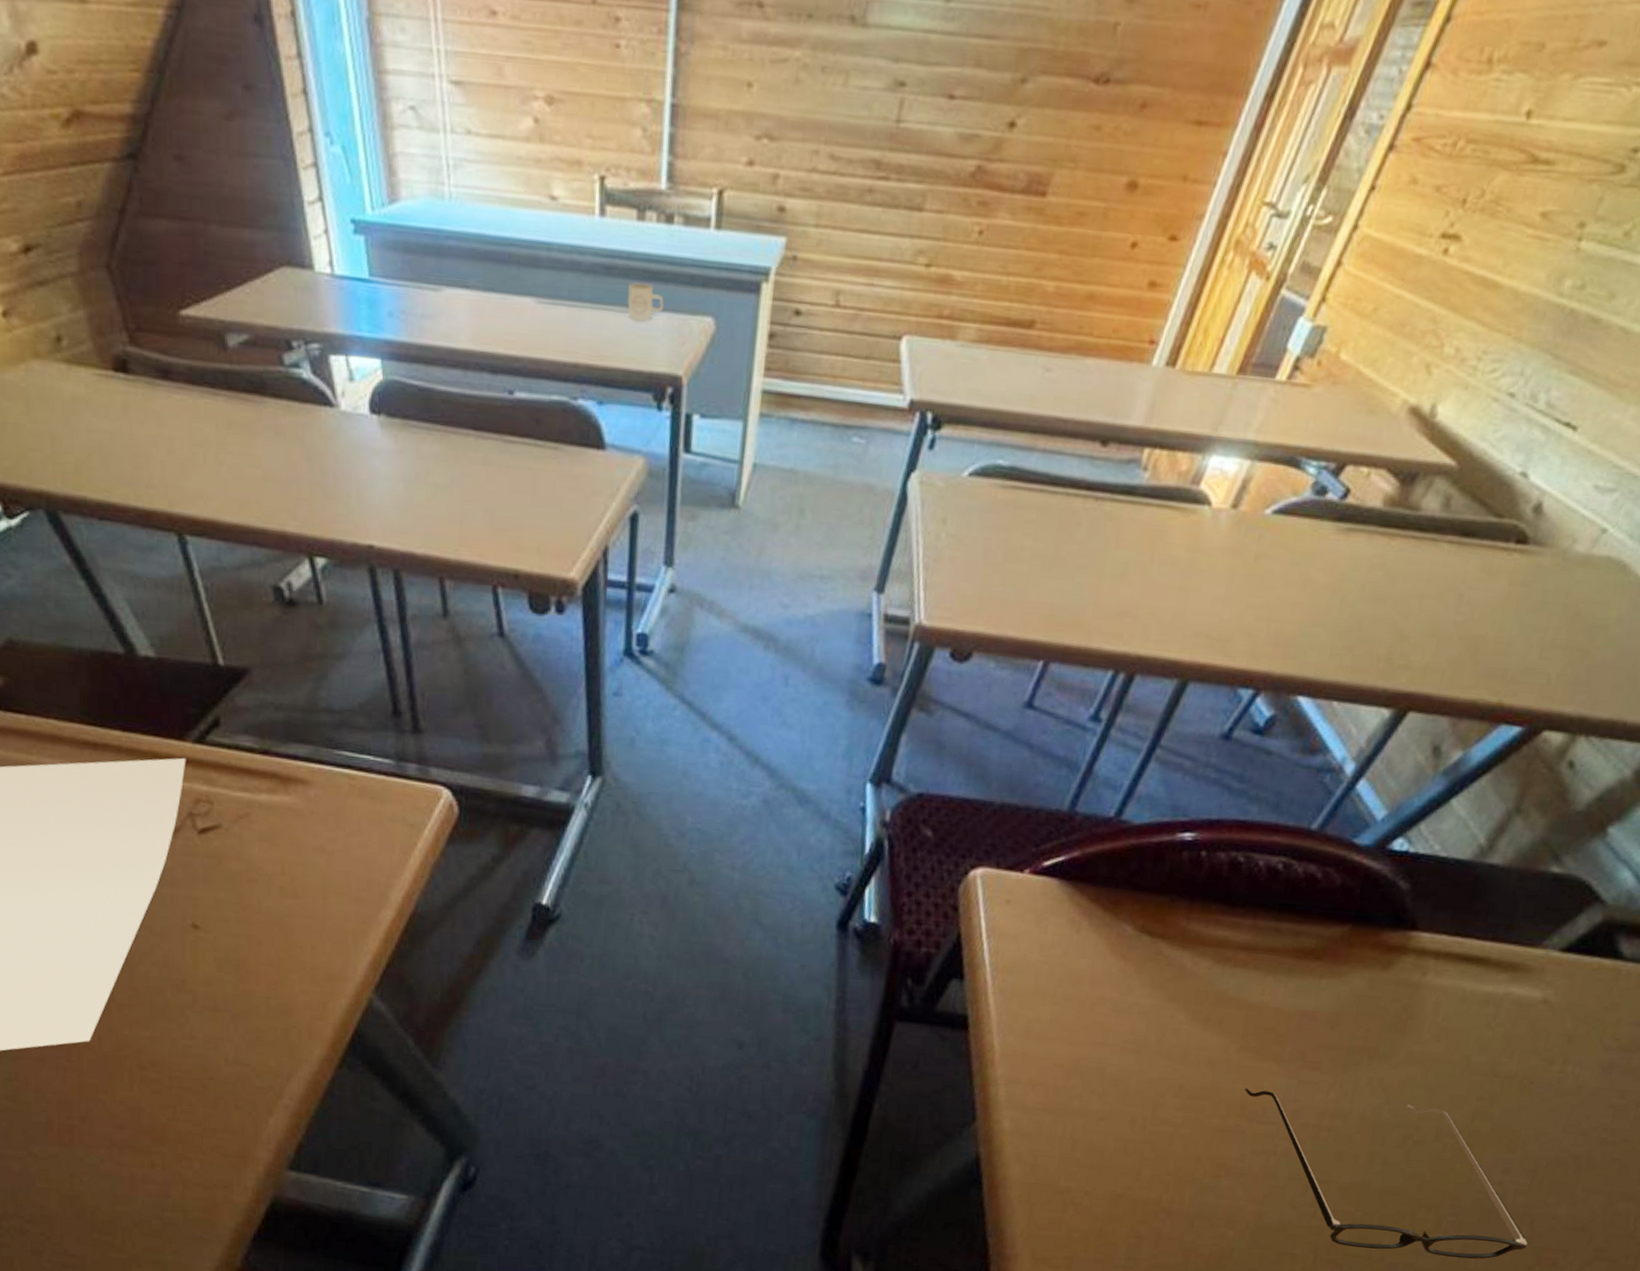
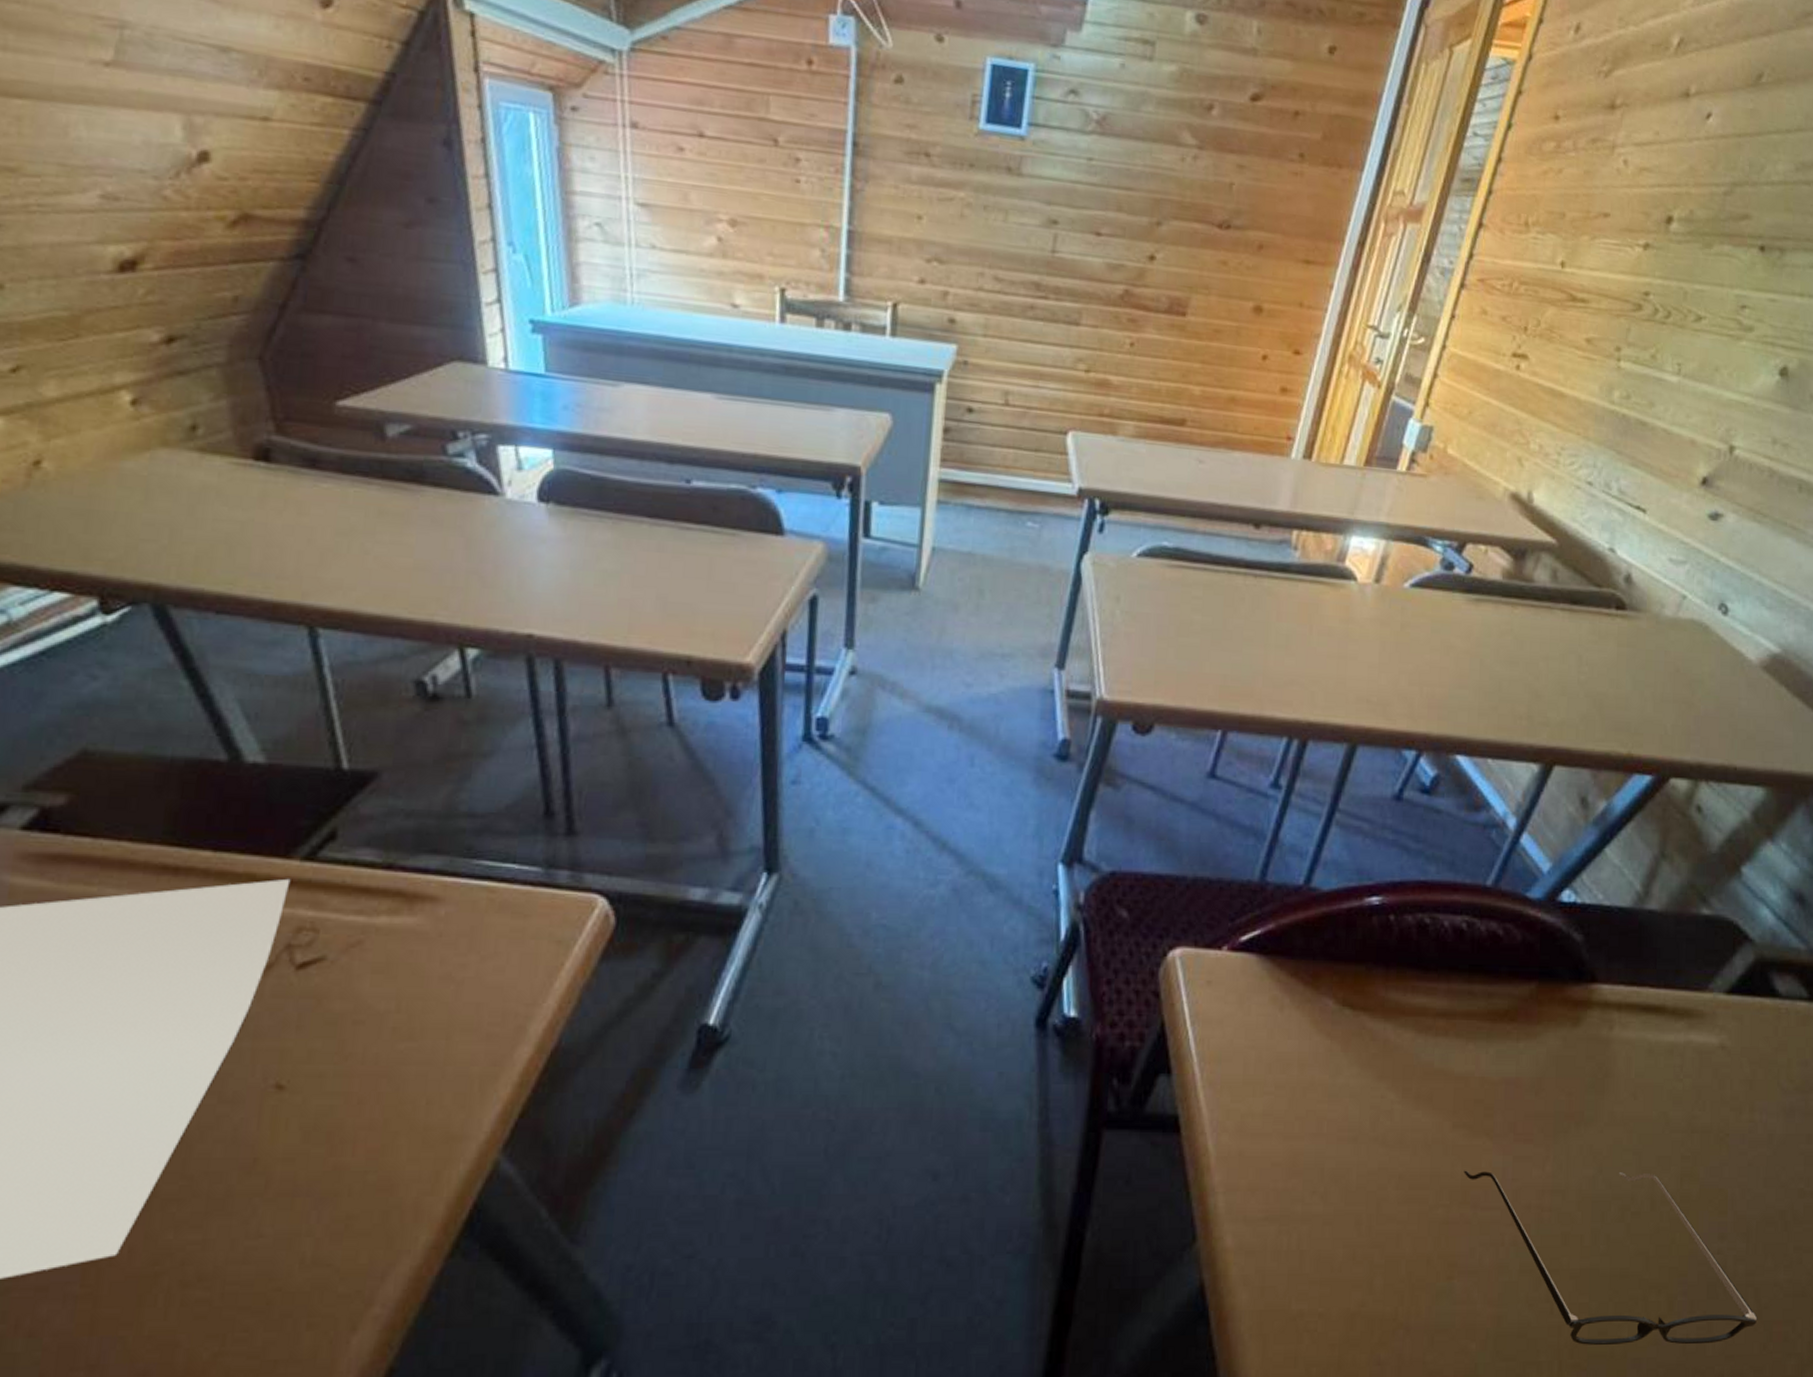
mug: present [626,282,664,322] -> none [805,381,843,417]

